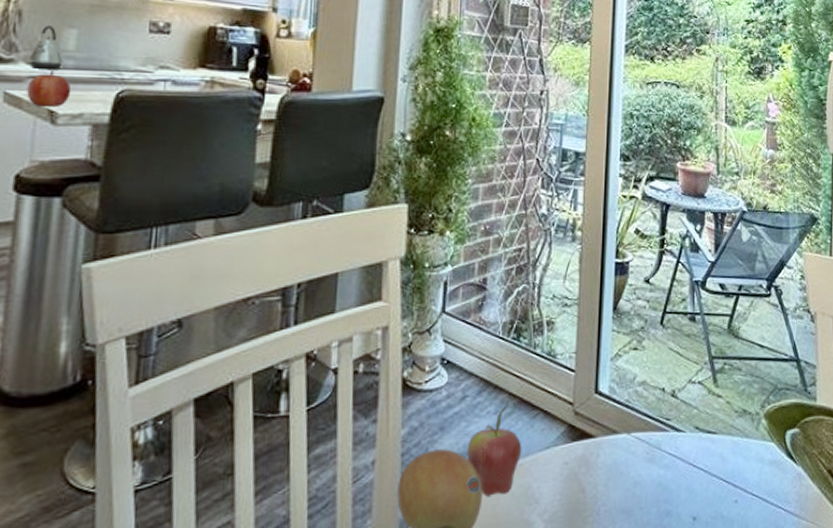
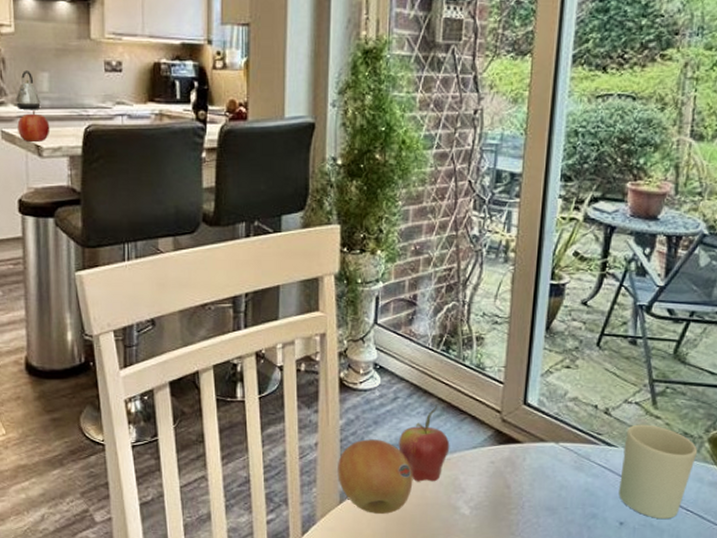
mug: none [690,404,756,508] -> present [619,424,697,519]

